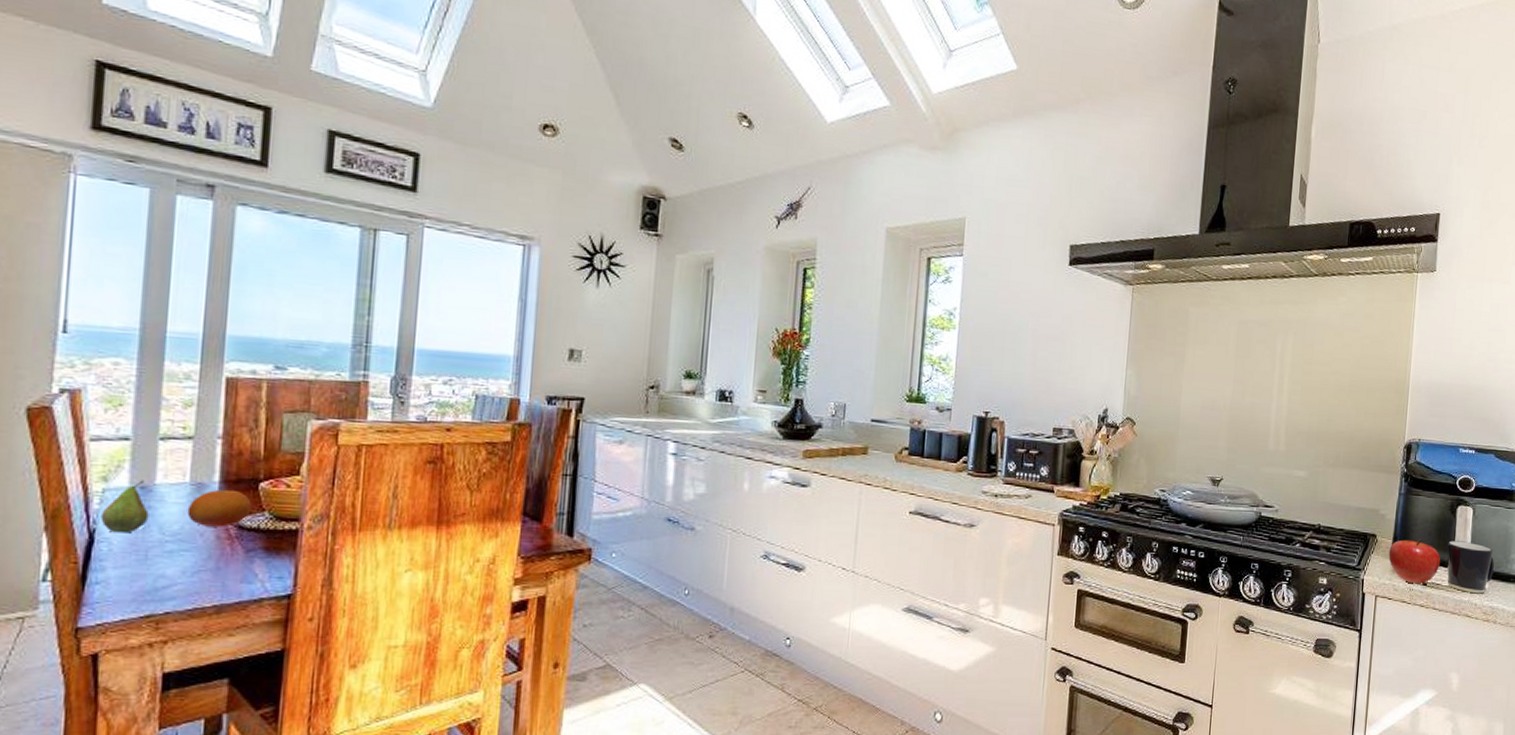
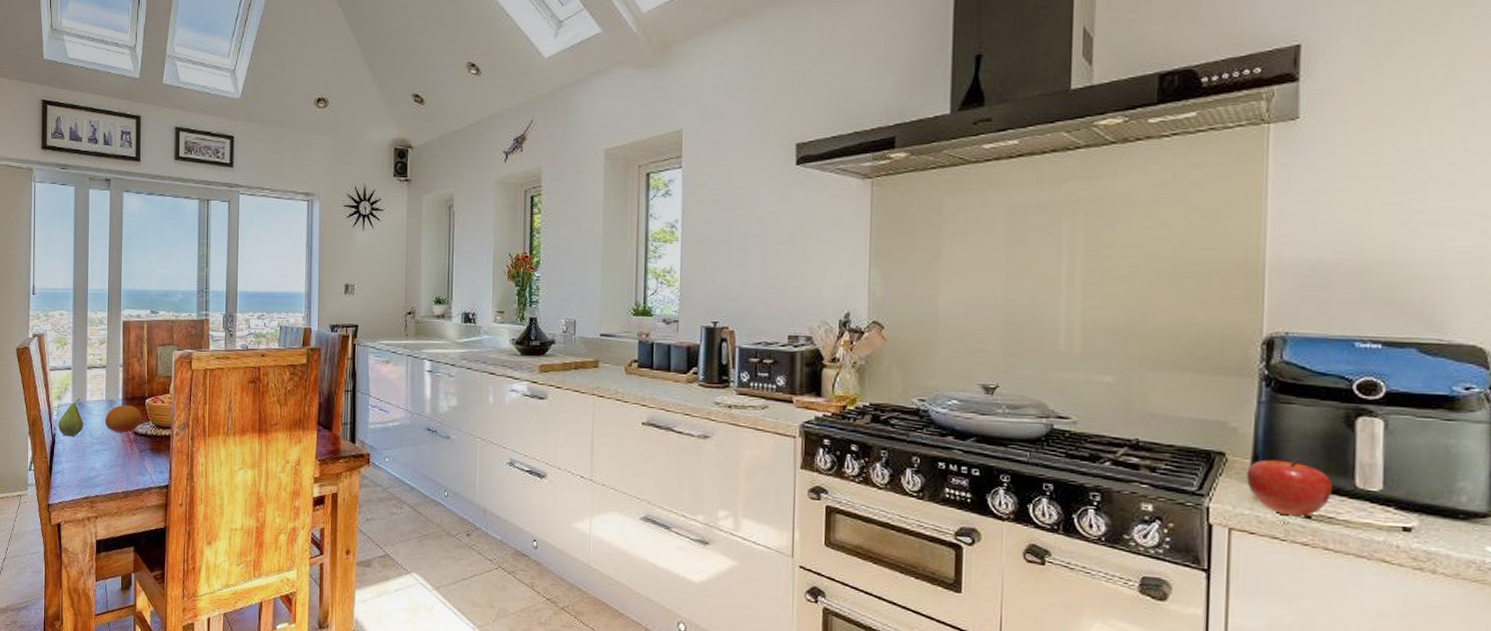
mug: present [1447,540,1494,594] -> none [1342,462,1427,533]

